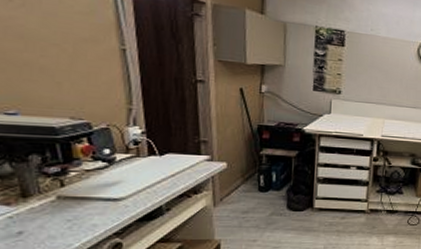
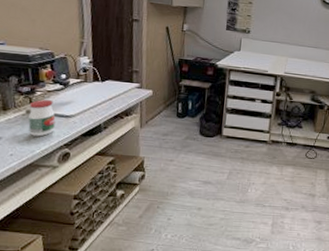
jar: none [59,181,99,227] -> present [28,100,56,137]

